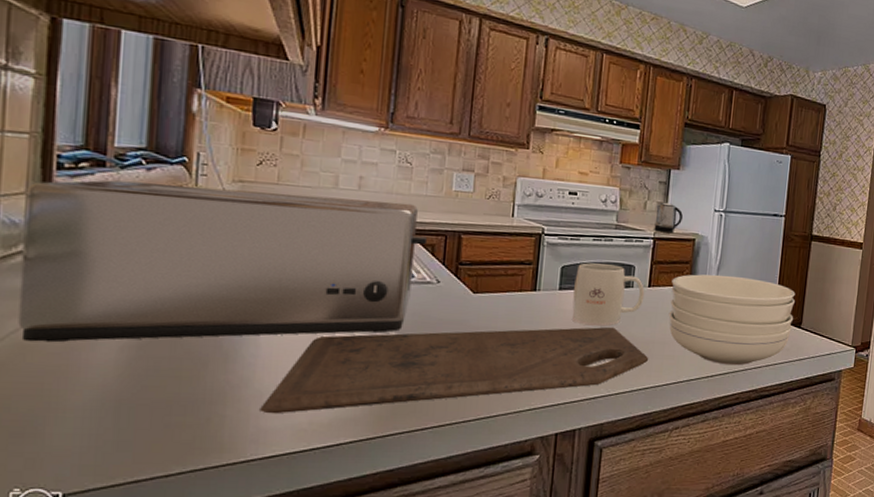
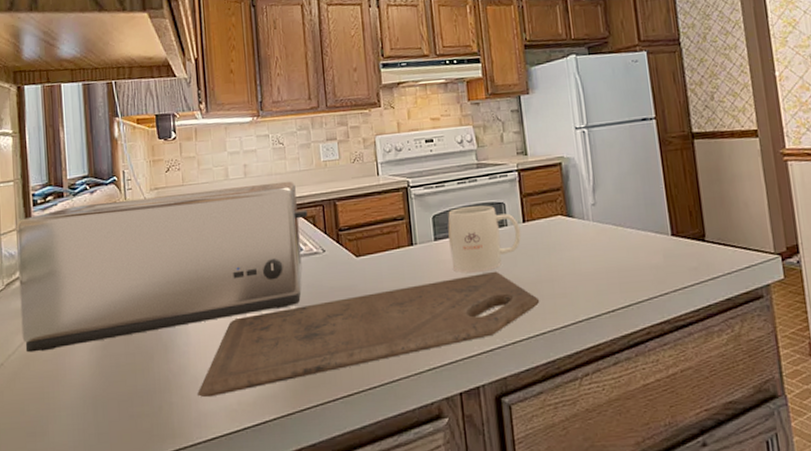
kettle: present [654,202,684,234] -> none [513,130,544,163]
bowl: present [668,274,796,366] -> none [546,194,695,296]

